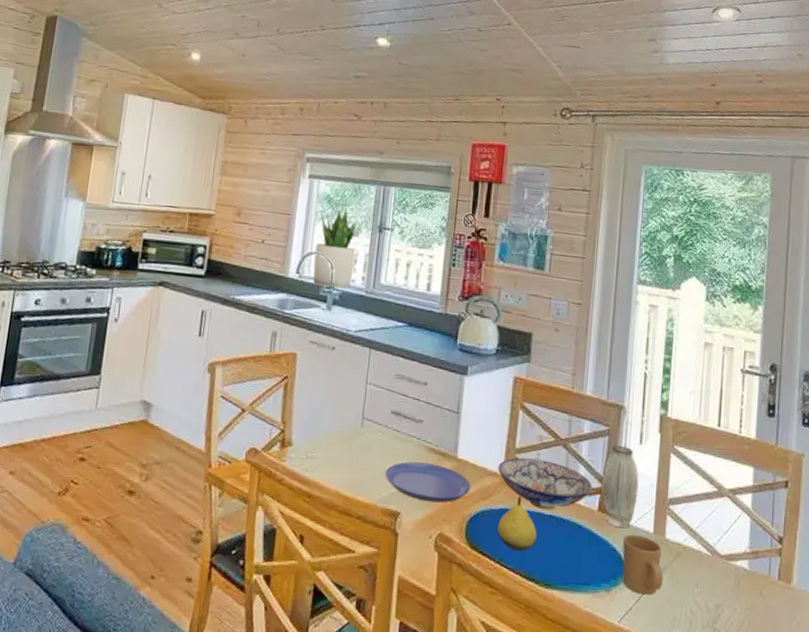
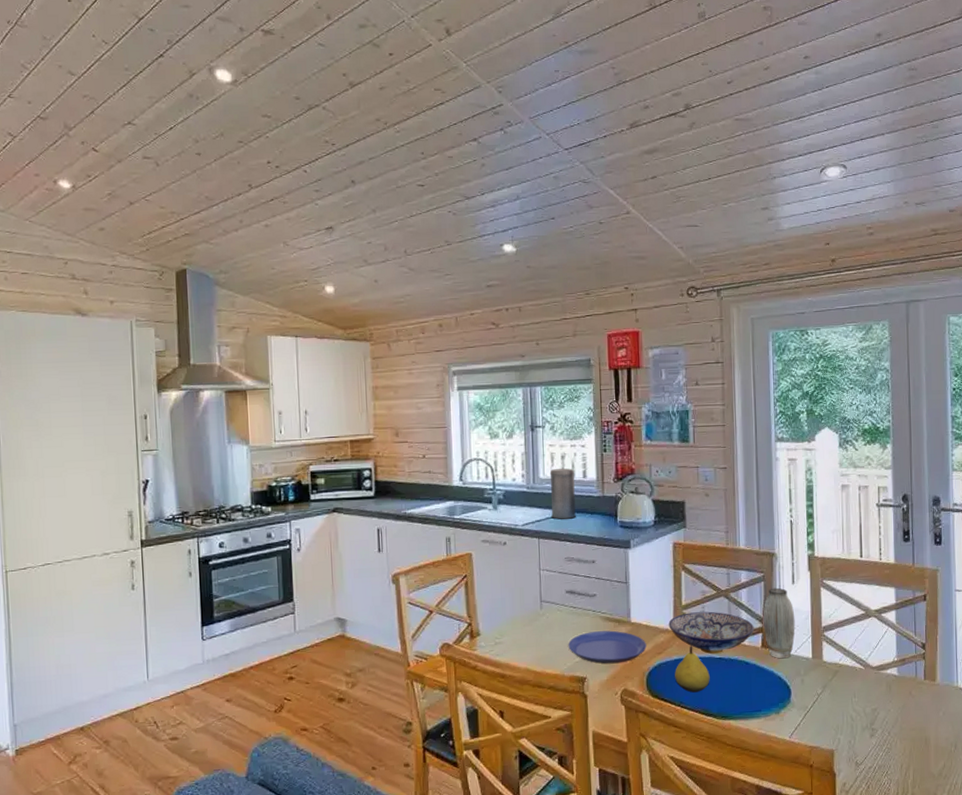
planter: present [313,207,358,289] -> none [474,412,513,489]
canister: none [387,276,419,333] -> present [549,468,576,520]
mug: present [622,534,664,595] -> none [787,662,825,711]

